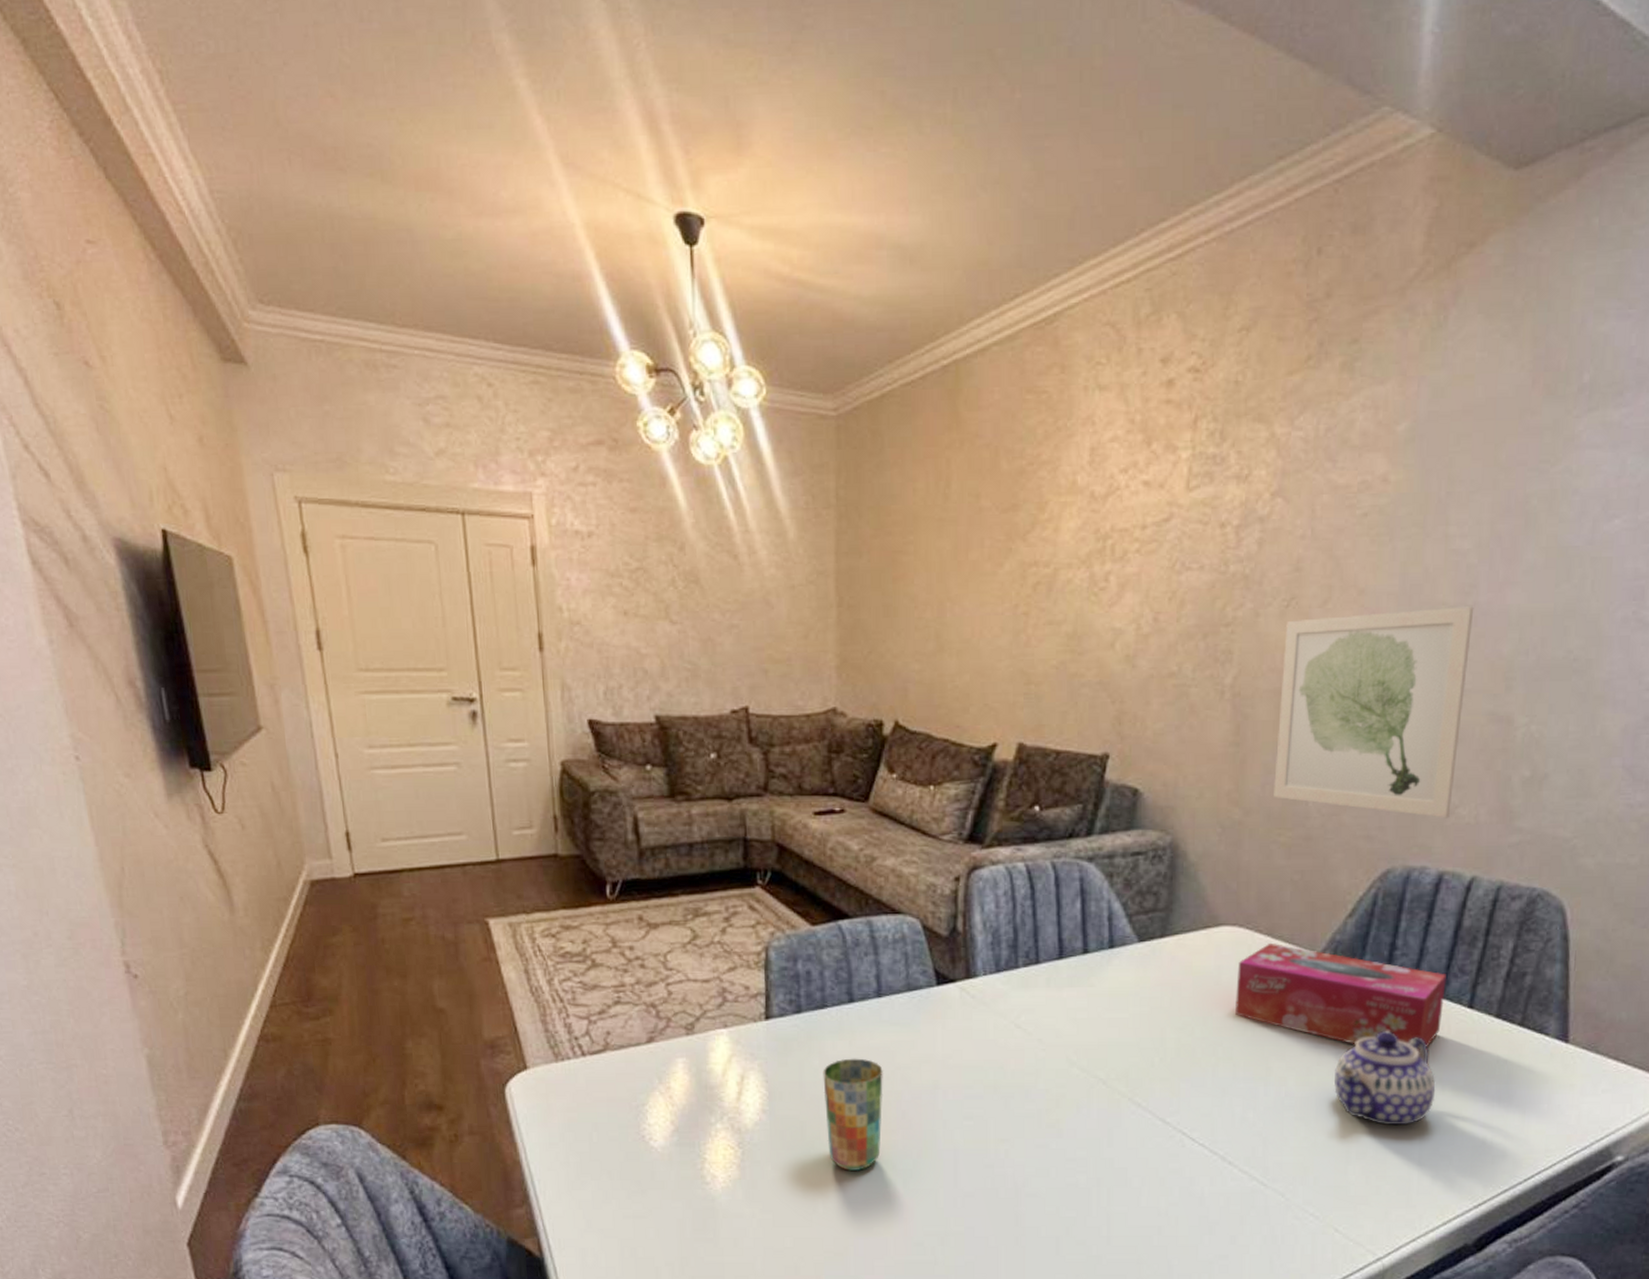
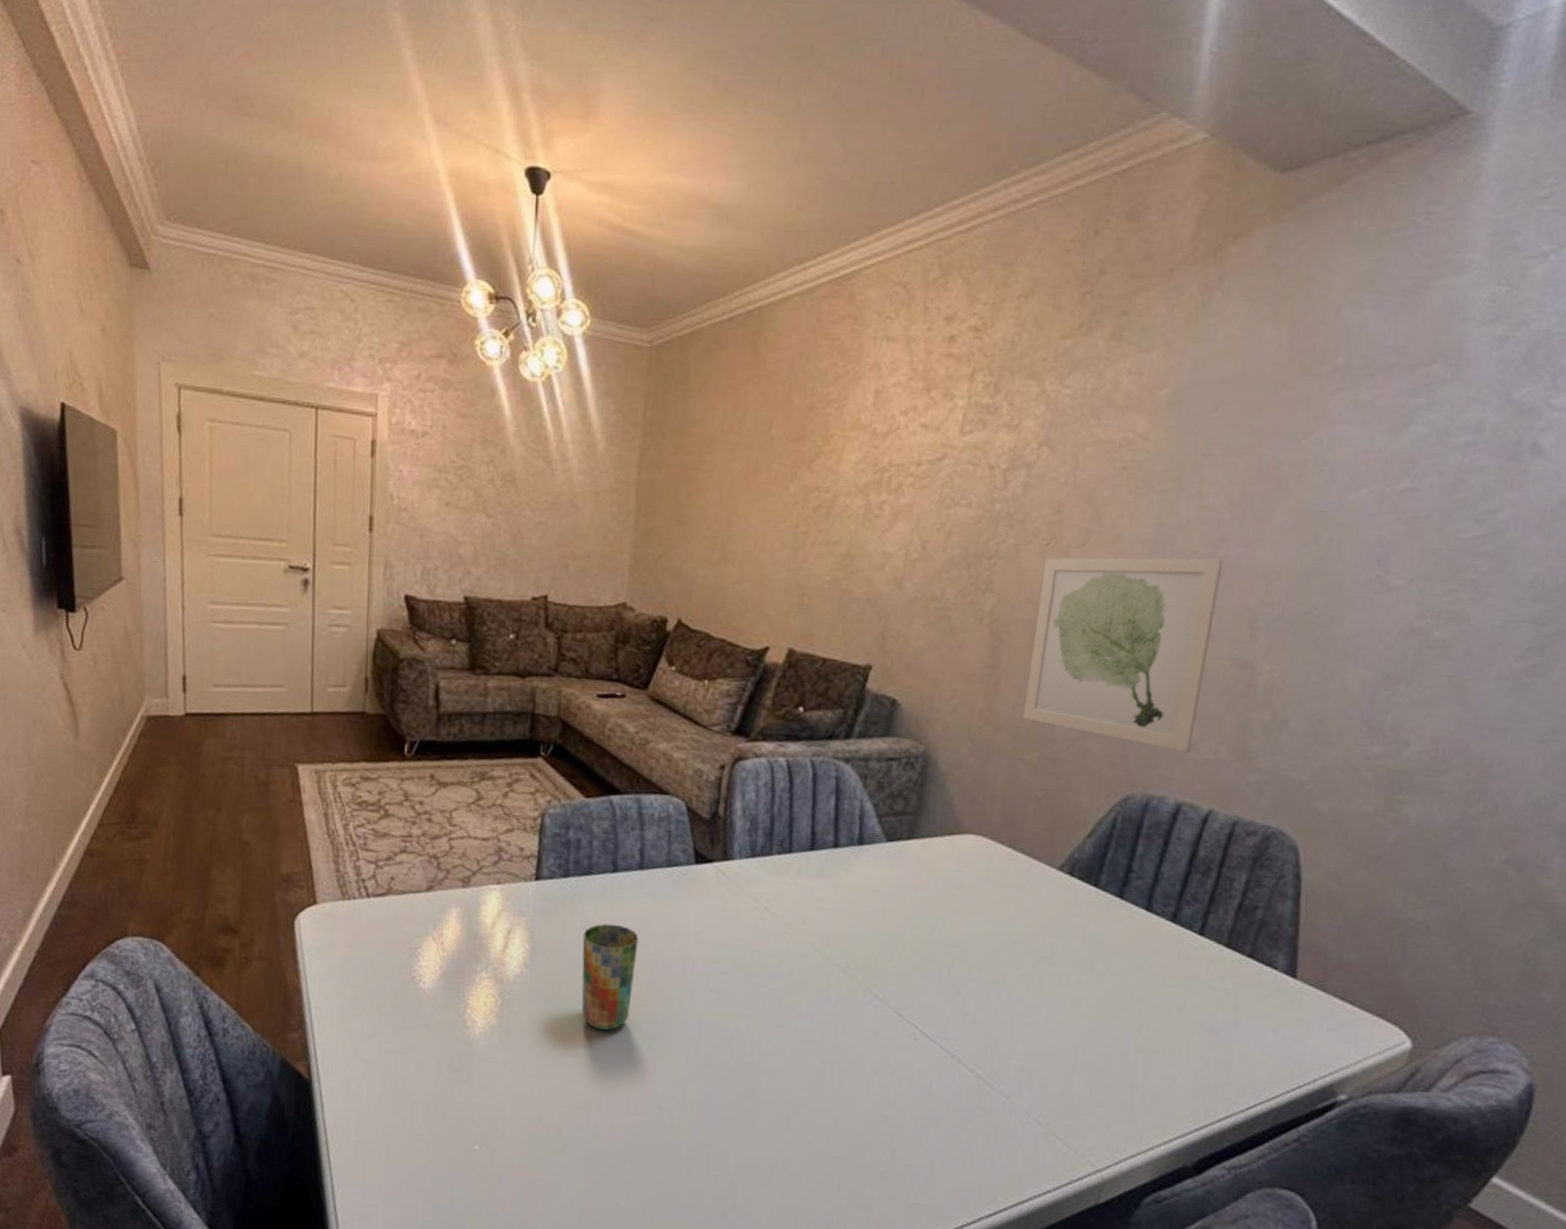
tissue box: present [1235,944,1446,1056] -> none [973,855,1179,977]
teapot: present [1334,1030,1436,1126] -> none [1064,948,1163,1043]

